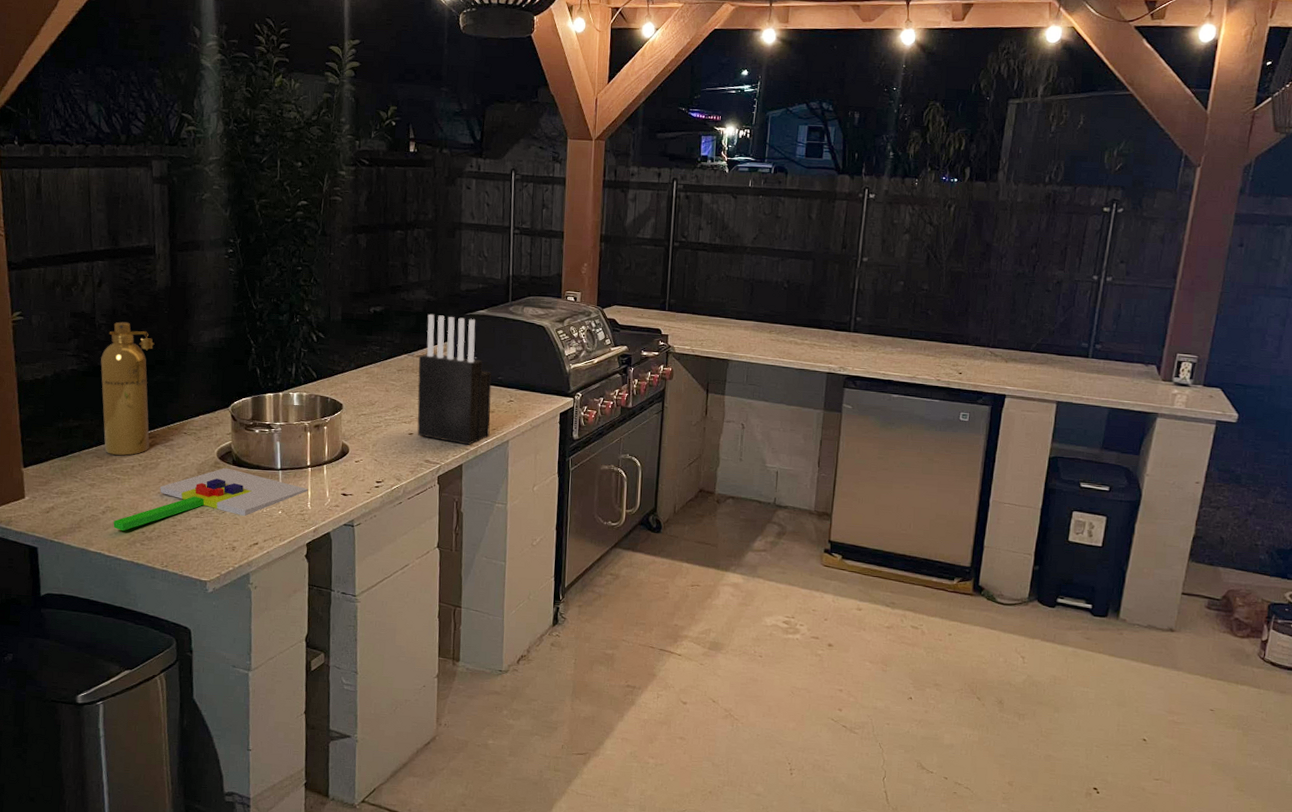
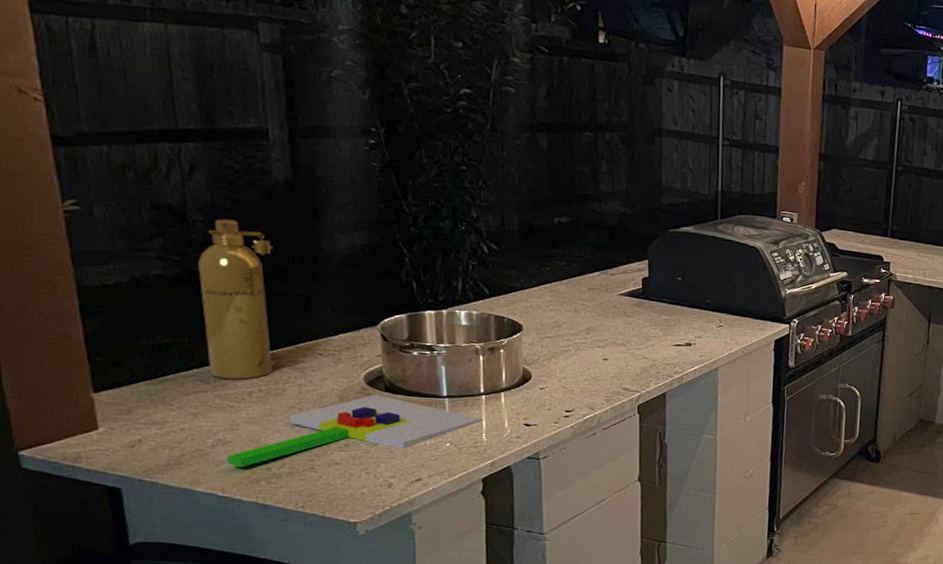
knife block: present [417,314,492,445] -> none [613,228,699,373]

